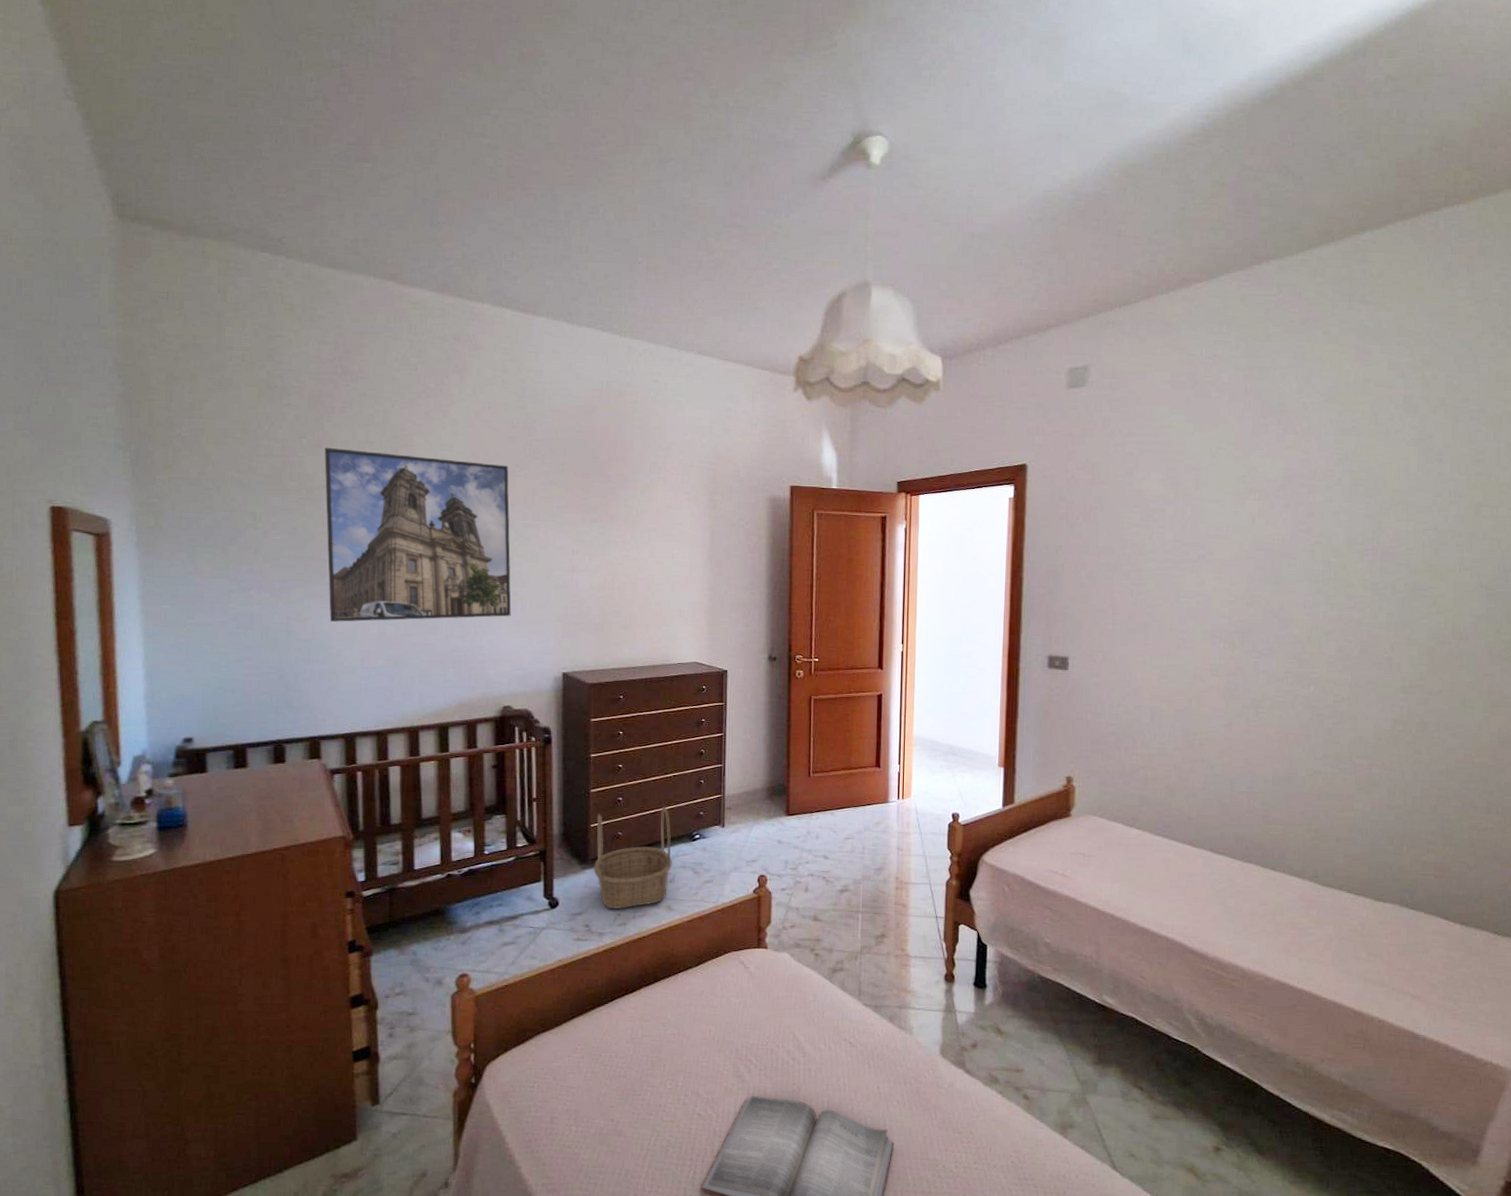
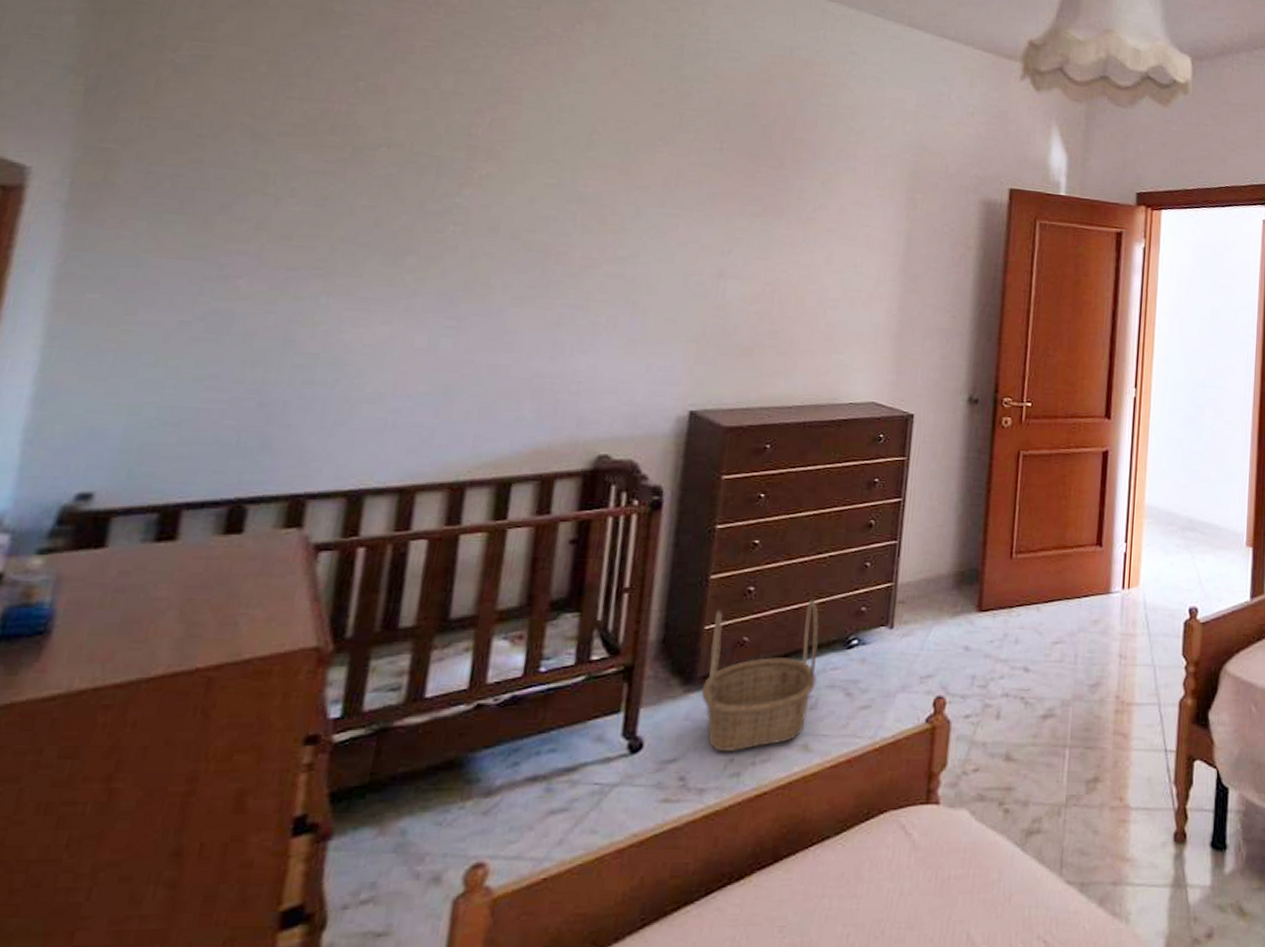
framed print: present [324,447,511,622] -> none [355,94,649,333]

